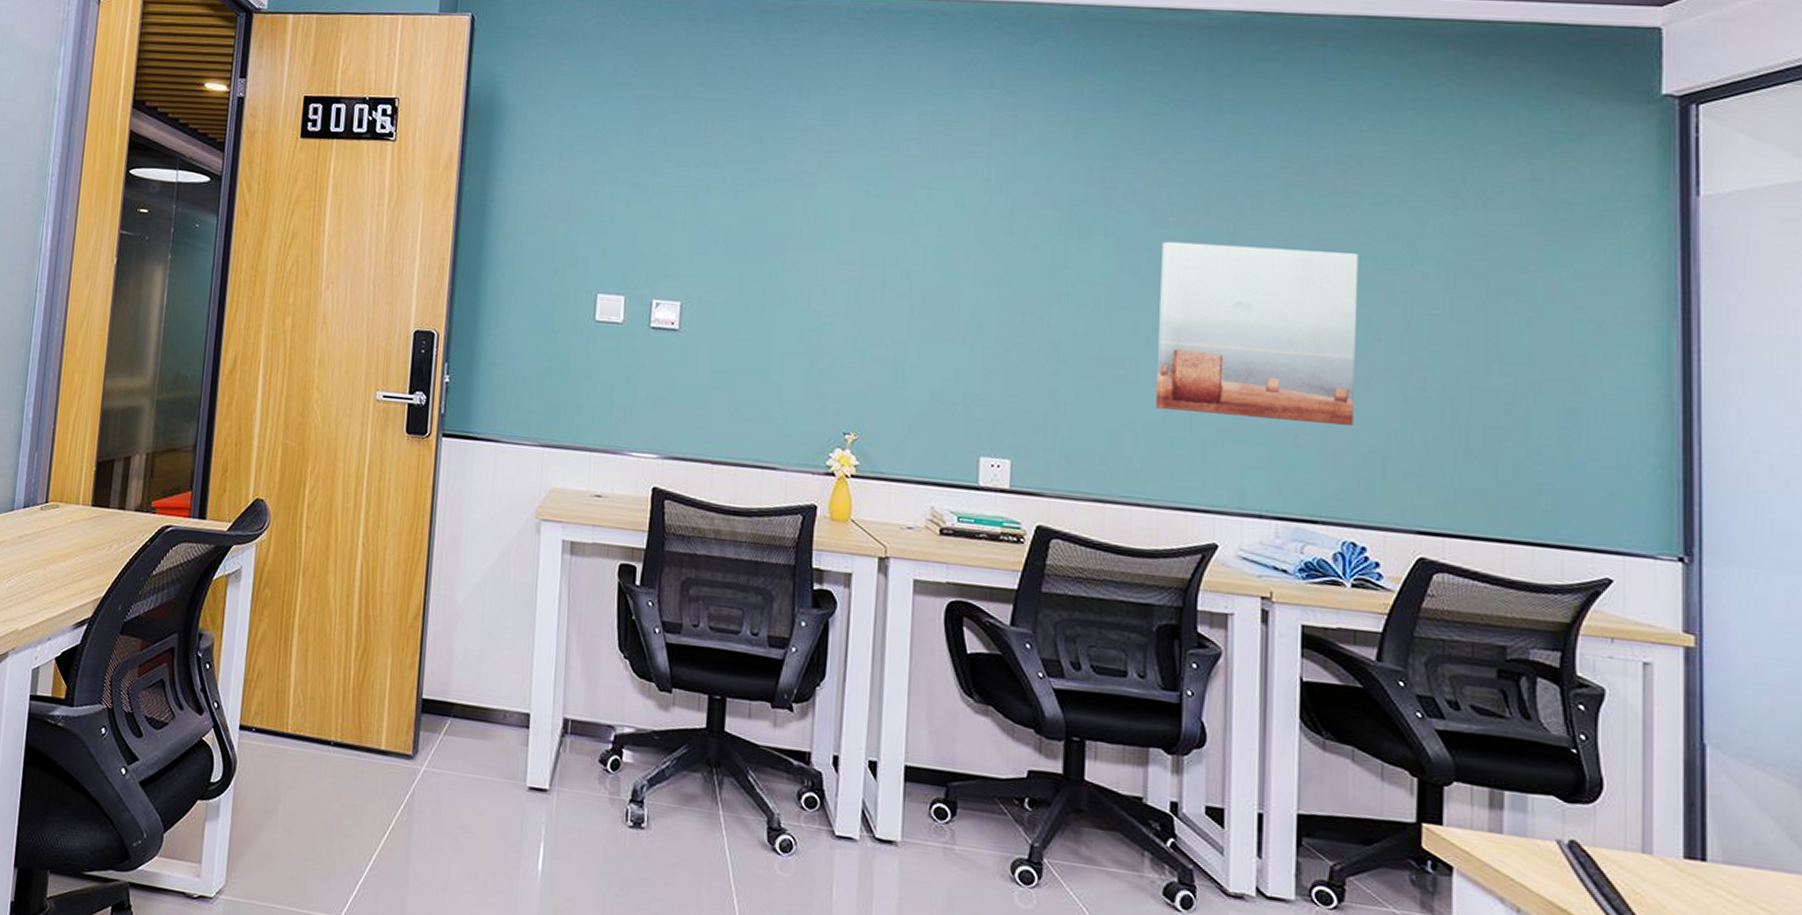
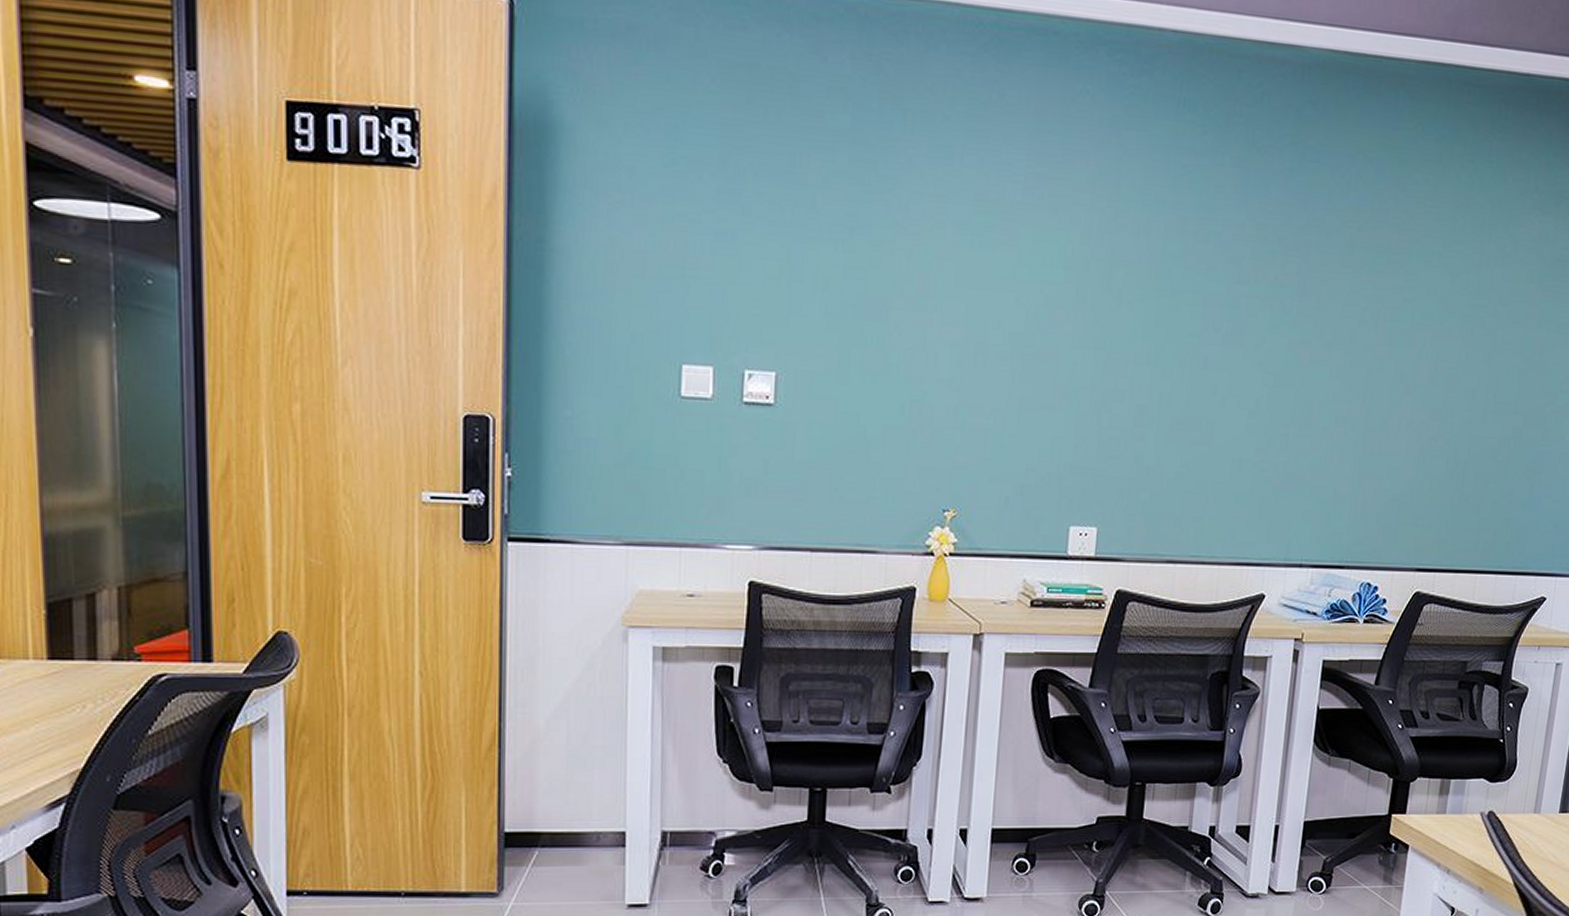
wall art: present [1155,241,1359,426] -> none [1224,298,1402,476]

